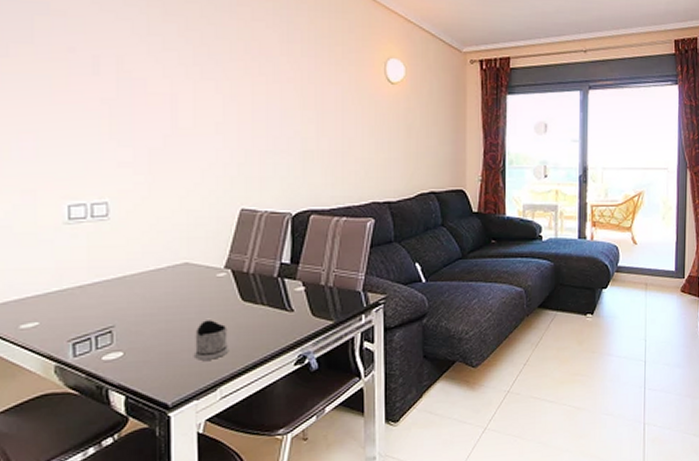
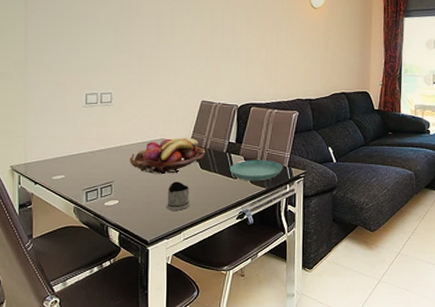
fruit basket: none [138,259,249,312] -> present [130,137,206,174]
saucer: none [282,284,356,314] -> present [229,160,283,181]

